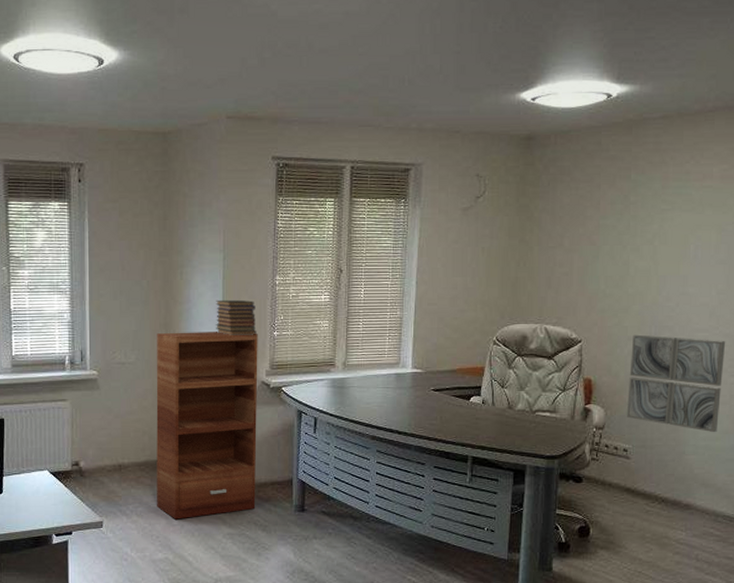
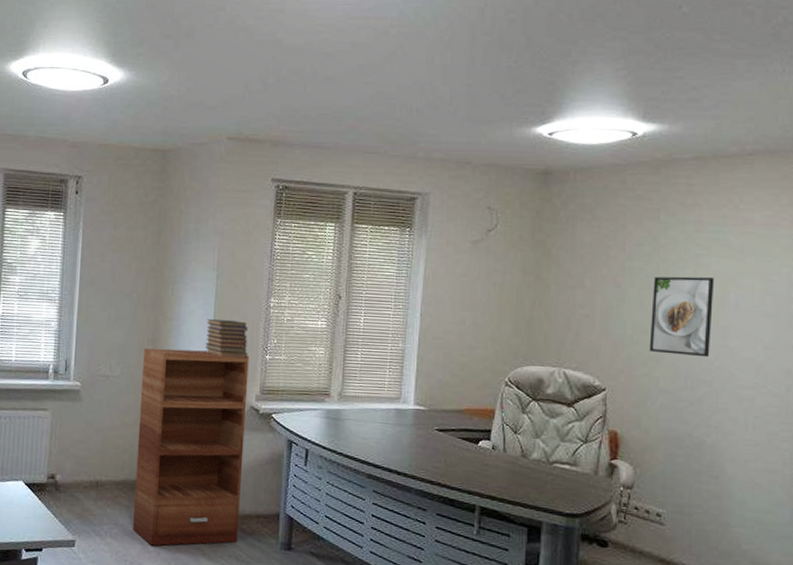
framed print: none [620,231,677,305] -> present [649,276,715,358]
wall art: present [626,334,726,433] -> none [659,386,776,505]

